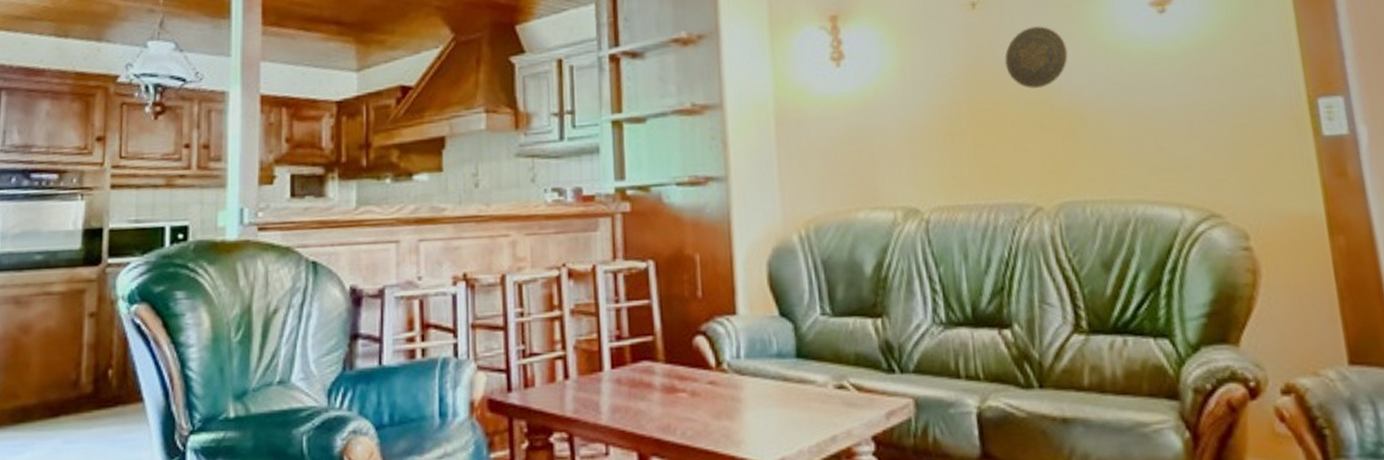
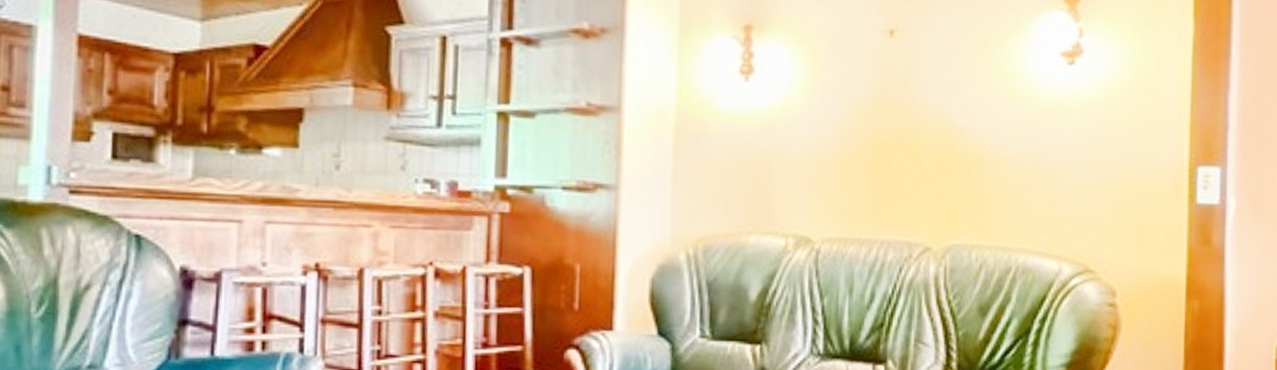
decorative plate: present [1005,26,1068,88] -> none [915,63,977,127]

